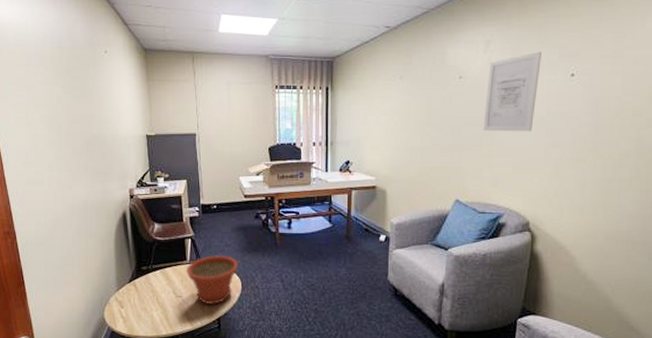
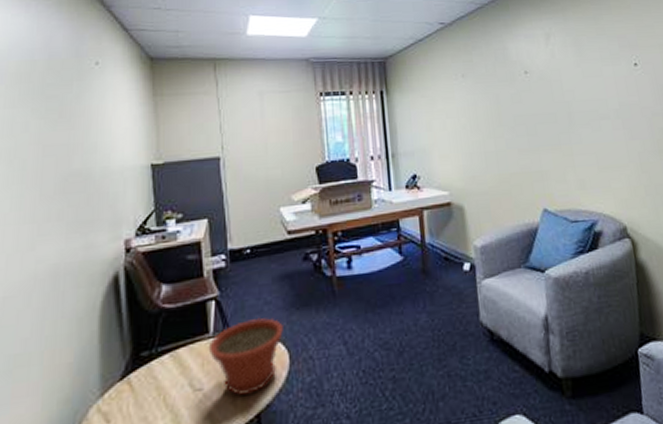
wall art: present [483,51,541,132] -> none [553,42,609,129]

